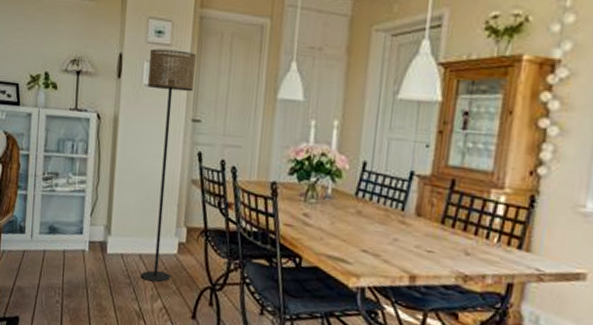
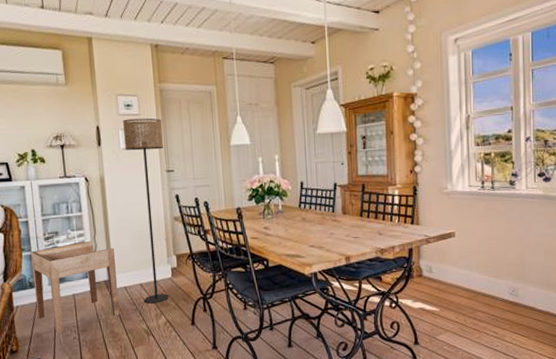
side table: none [23,190,117,293] -> present [31,241,120,334]

